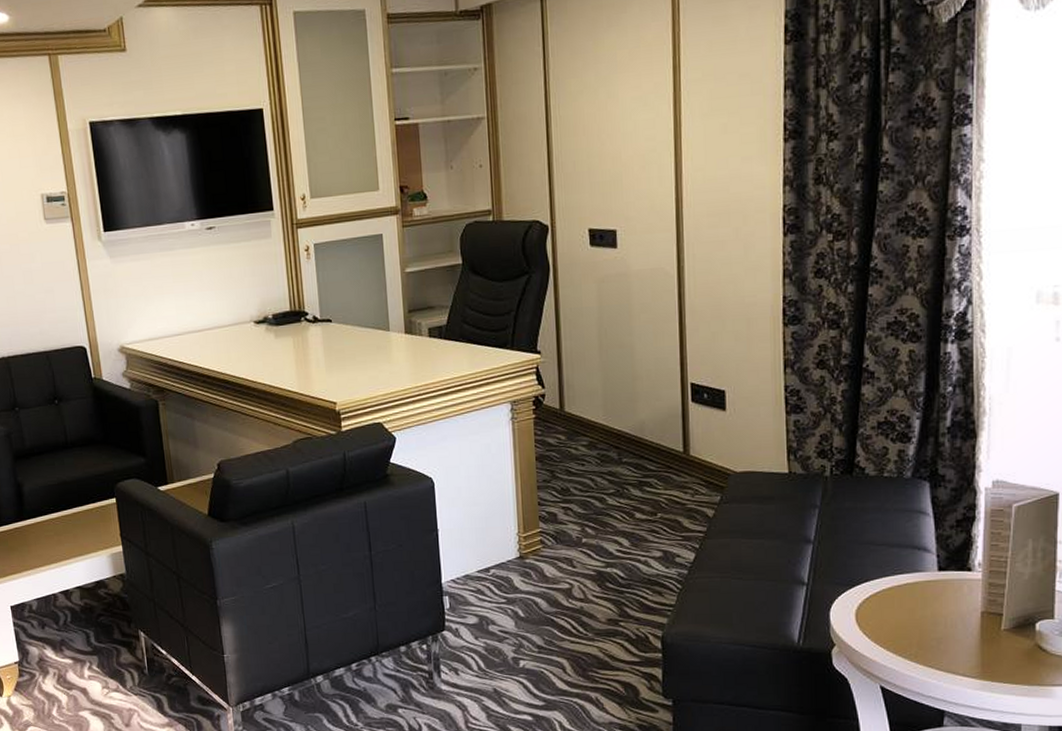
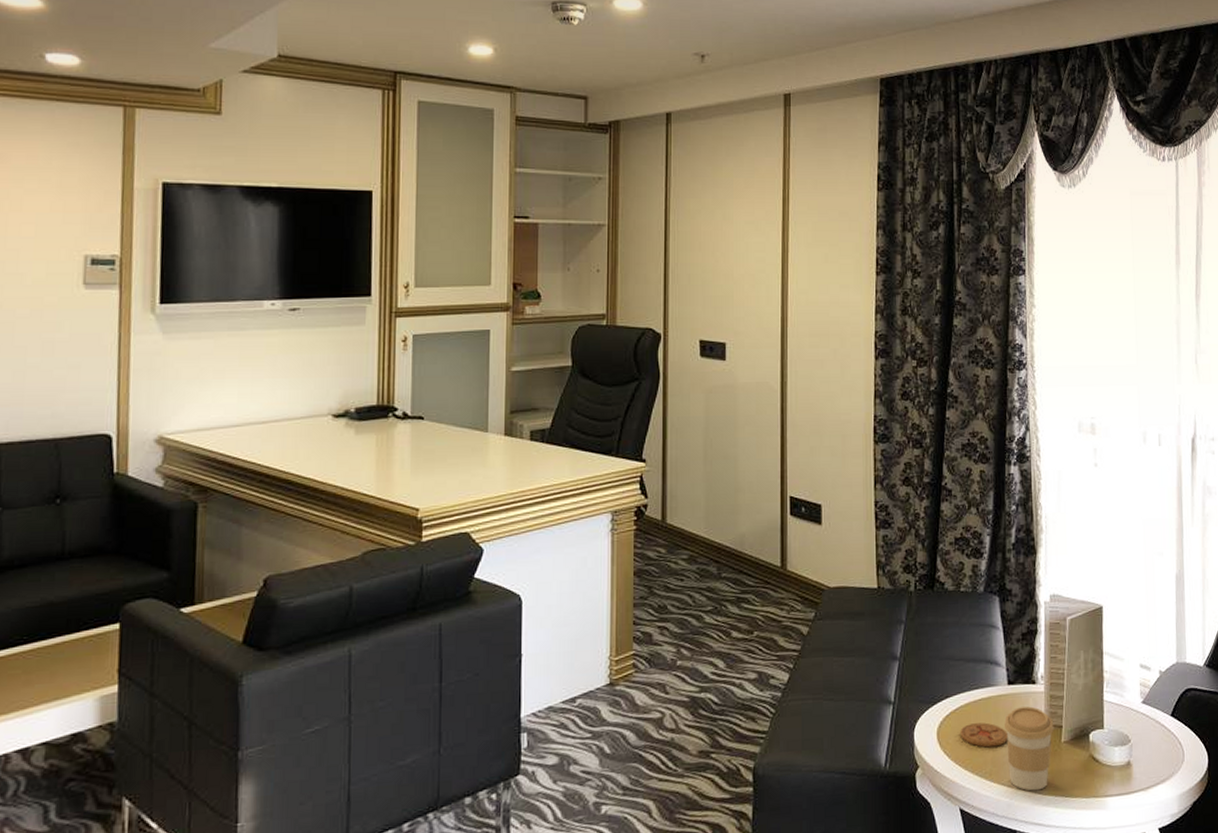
coaster: none [882,607,937,631] -> present [960,722,1008,748]
coffee cup: none [934,593,993,675] -> present [1005,706,1054,791]

